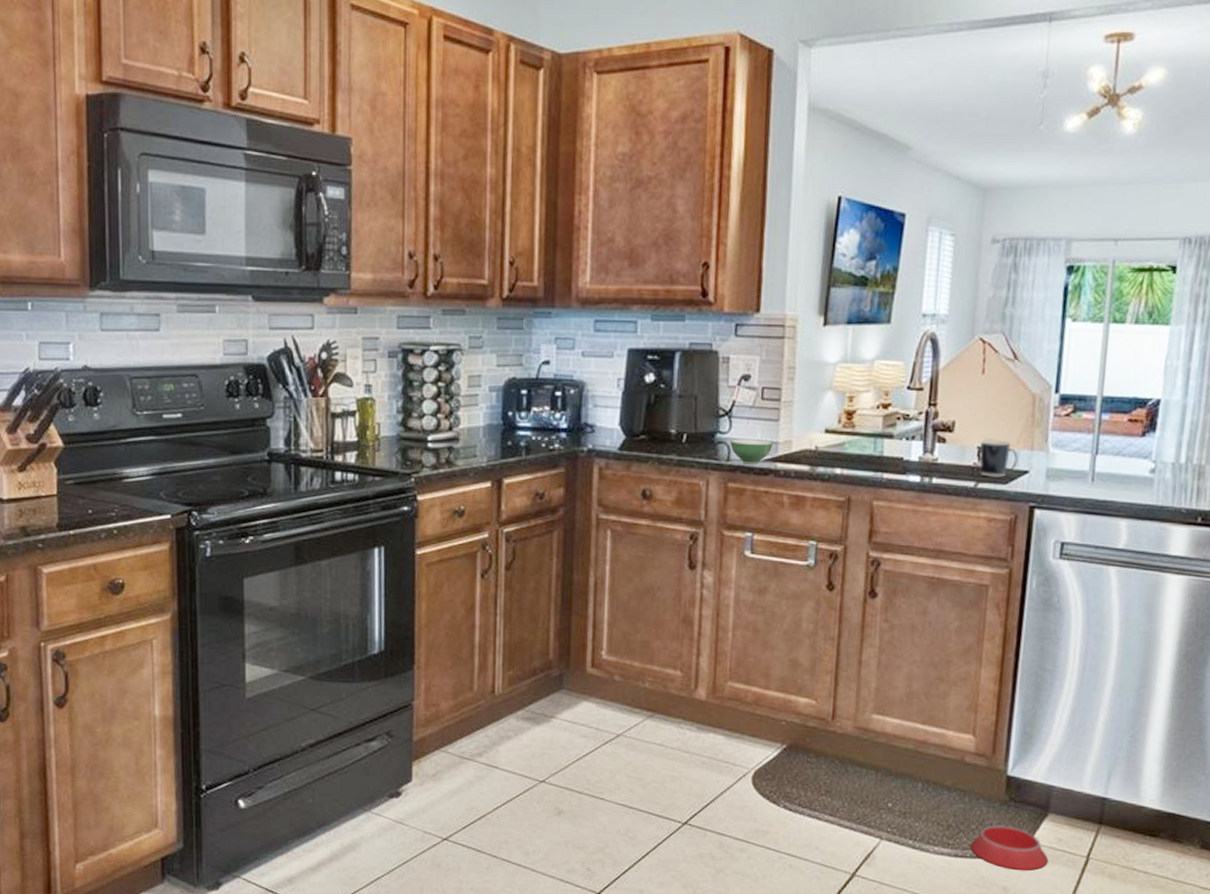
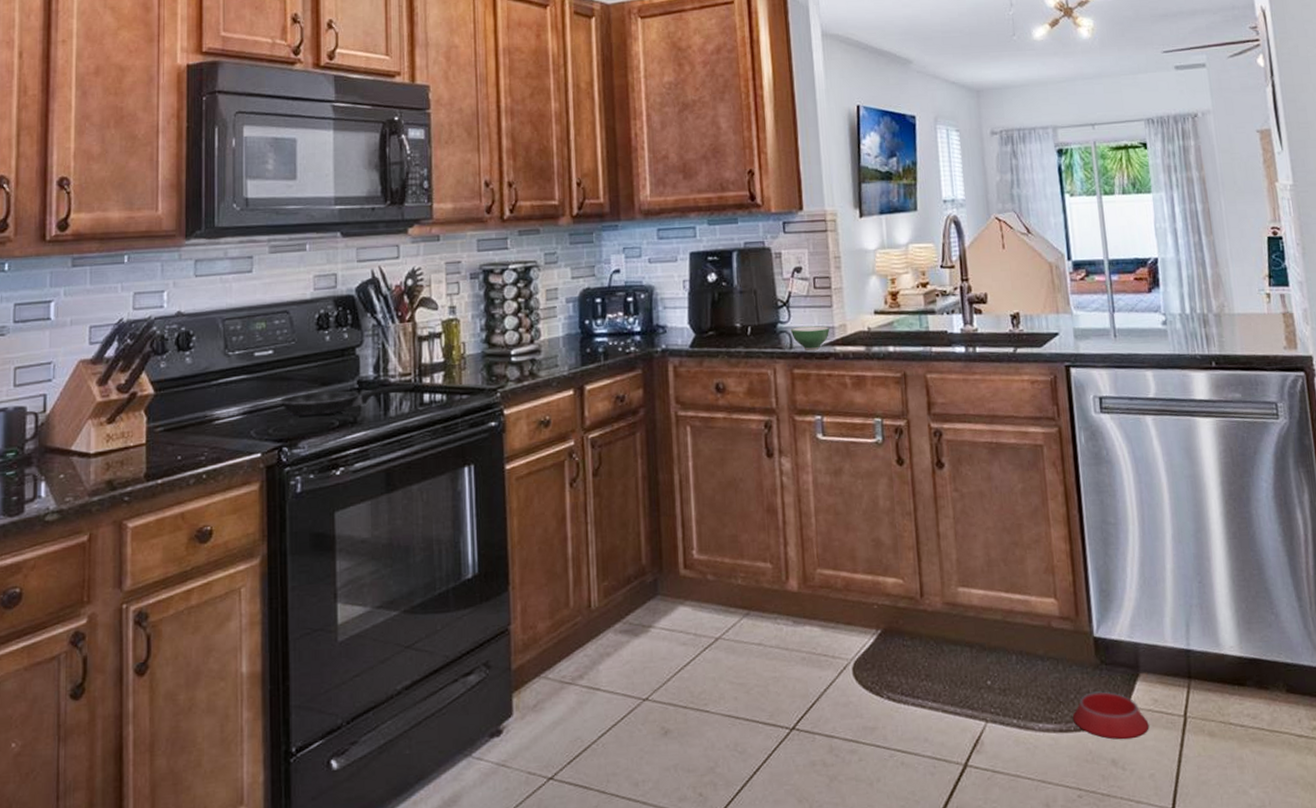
frying pan: none [189,460,326,484] -> present [280,384,414,417]
mug: present [979,441,1018,478] -> none [1011,308,1048,342]

